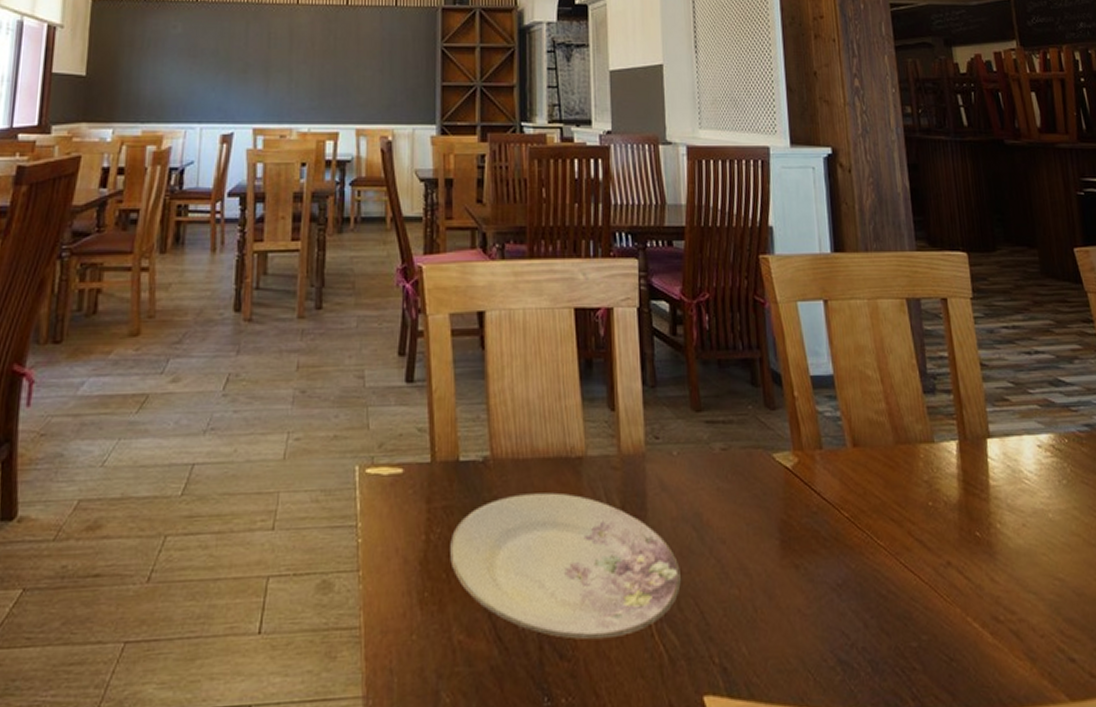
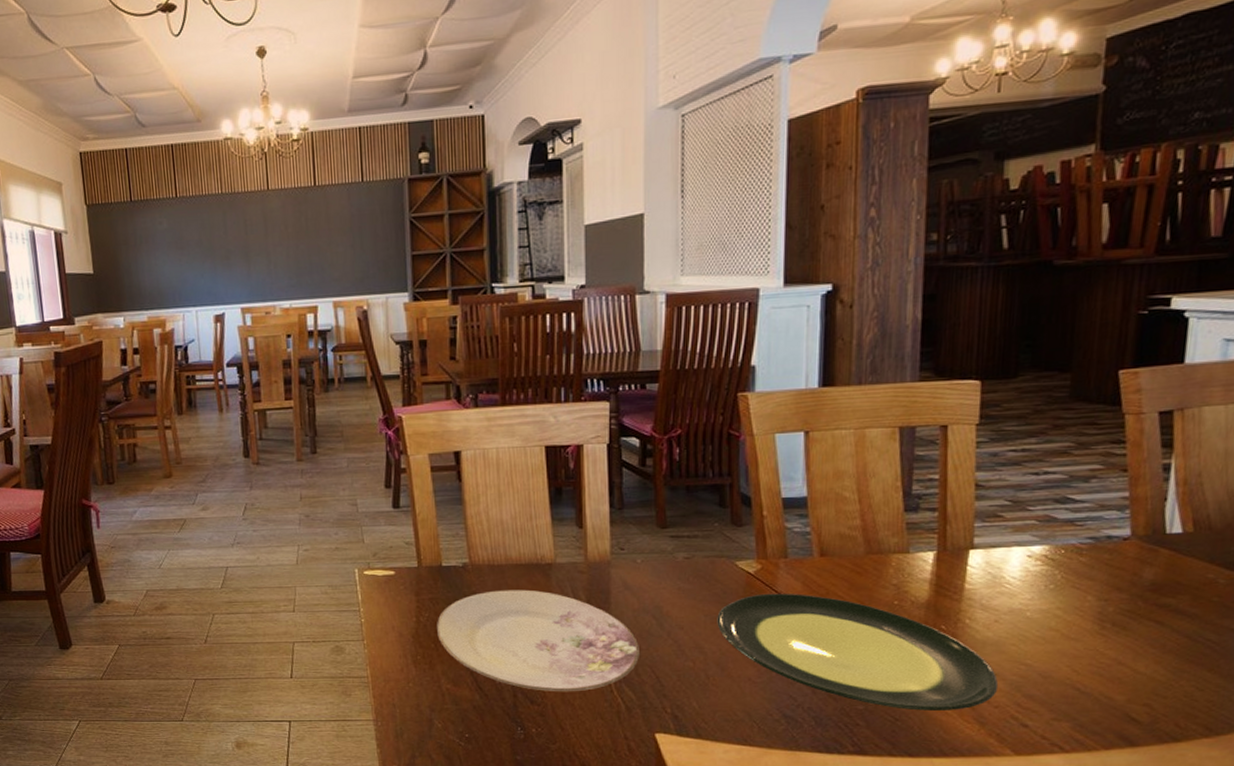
plate: none [759,493,1040,646] -> present [717,593,999,711]

